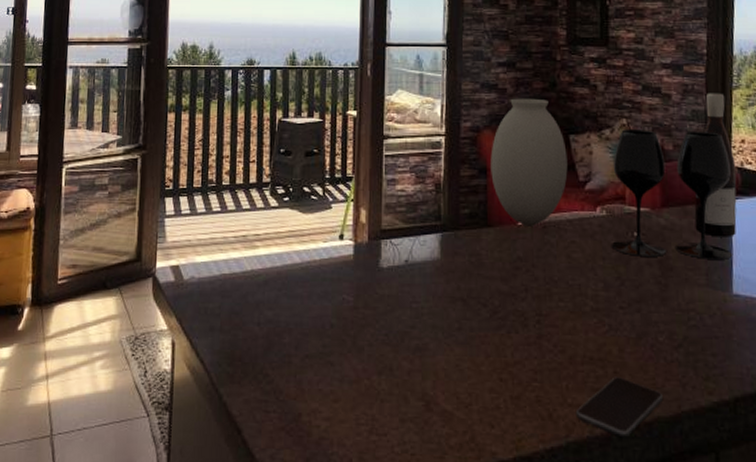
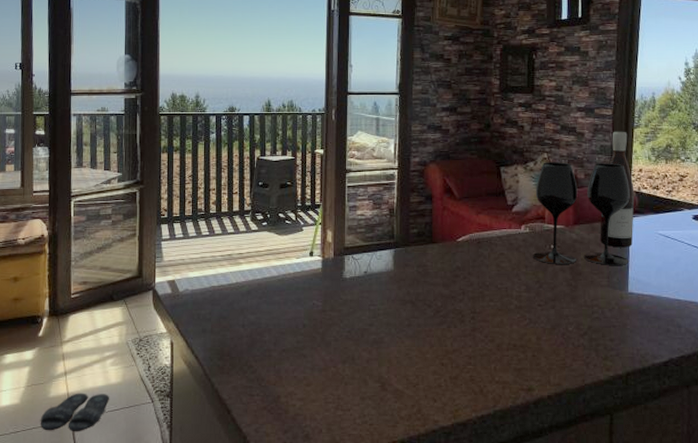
slippers: none [14,401,97,450] -> present [40,393,109,431]
vase: present [490,98,568,226] -> none [435,137,499,242]
mobile phone: present [575,377,664,438] -> none [501,359,571,406]

